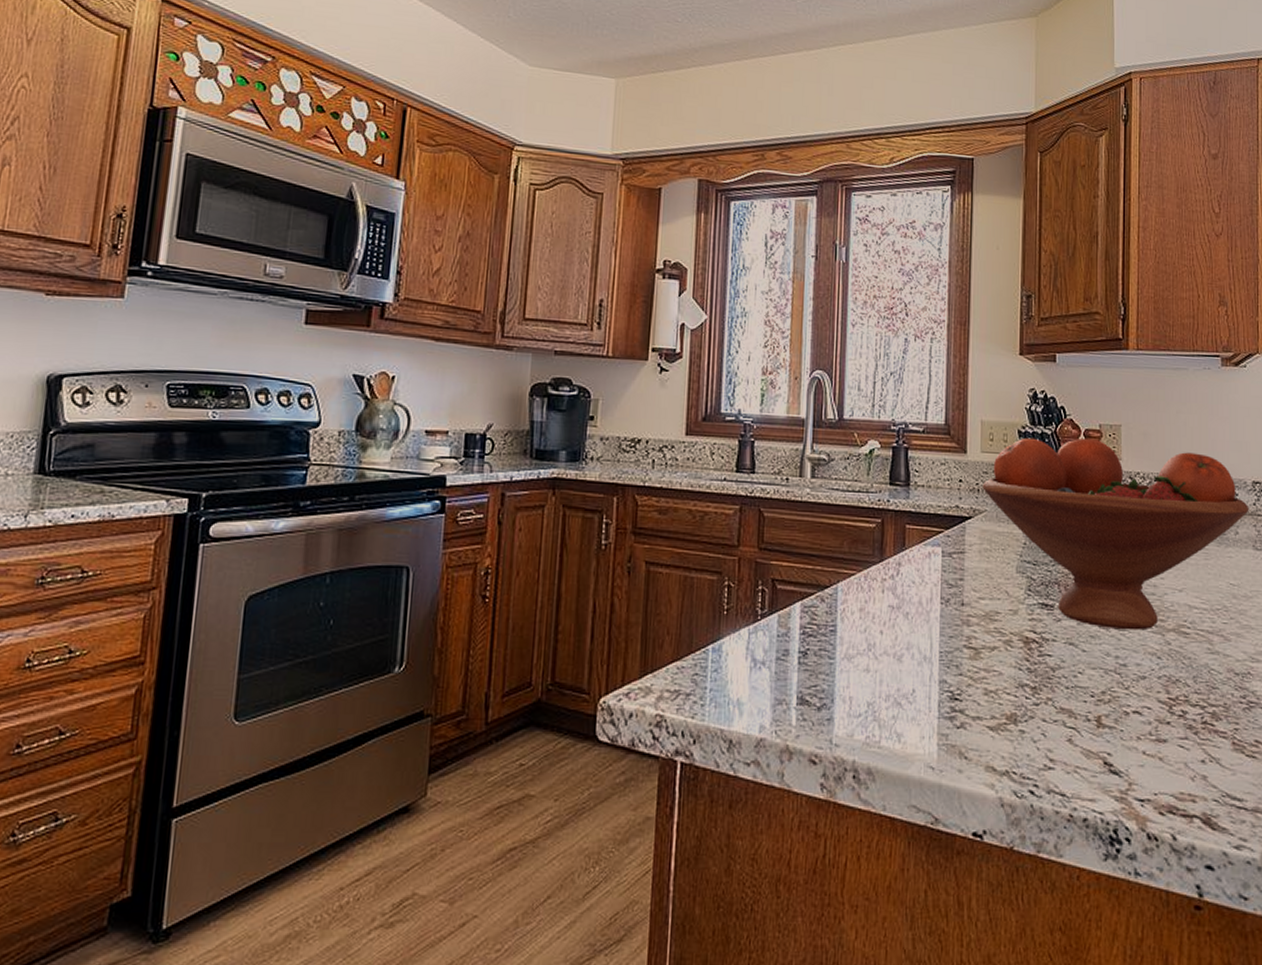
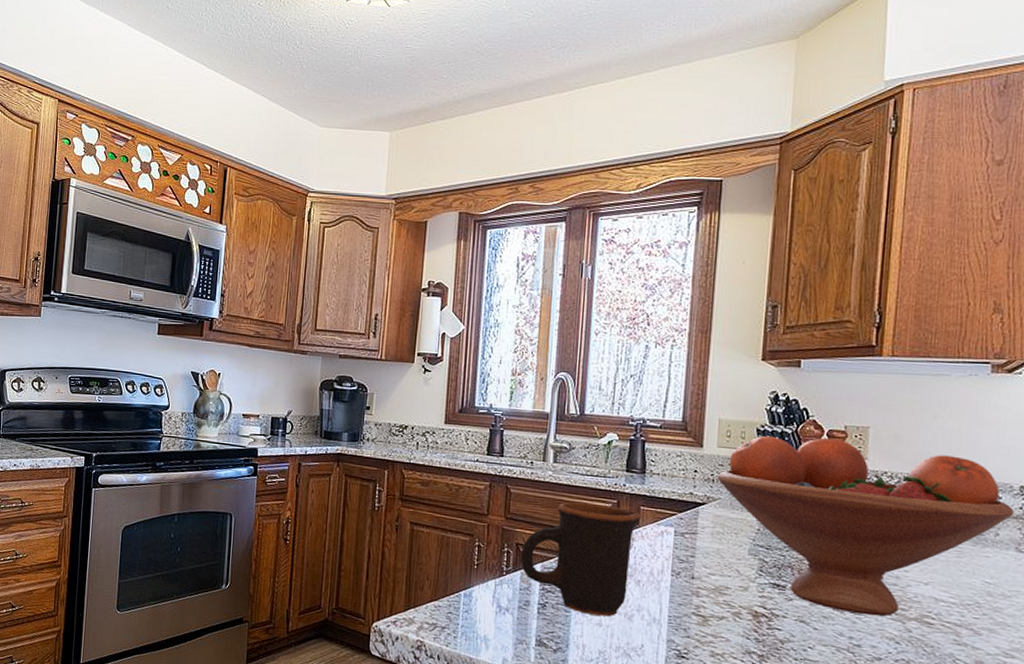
mug: none [776,524,907,660] -> present [520,502,641,617]

